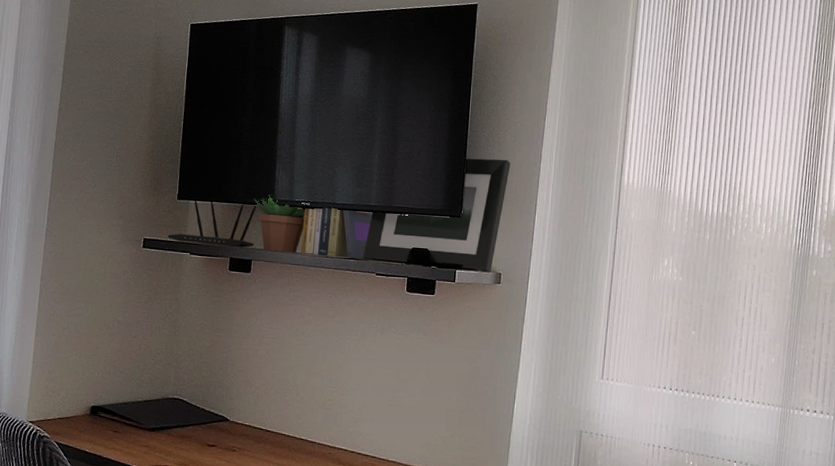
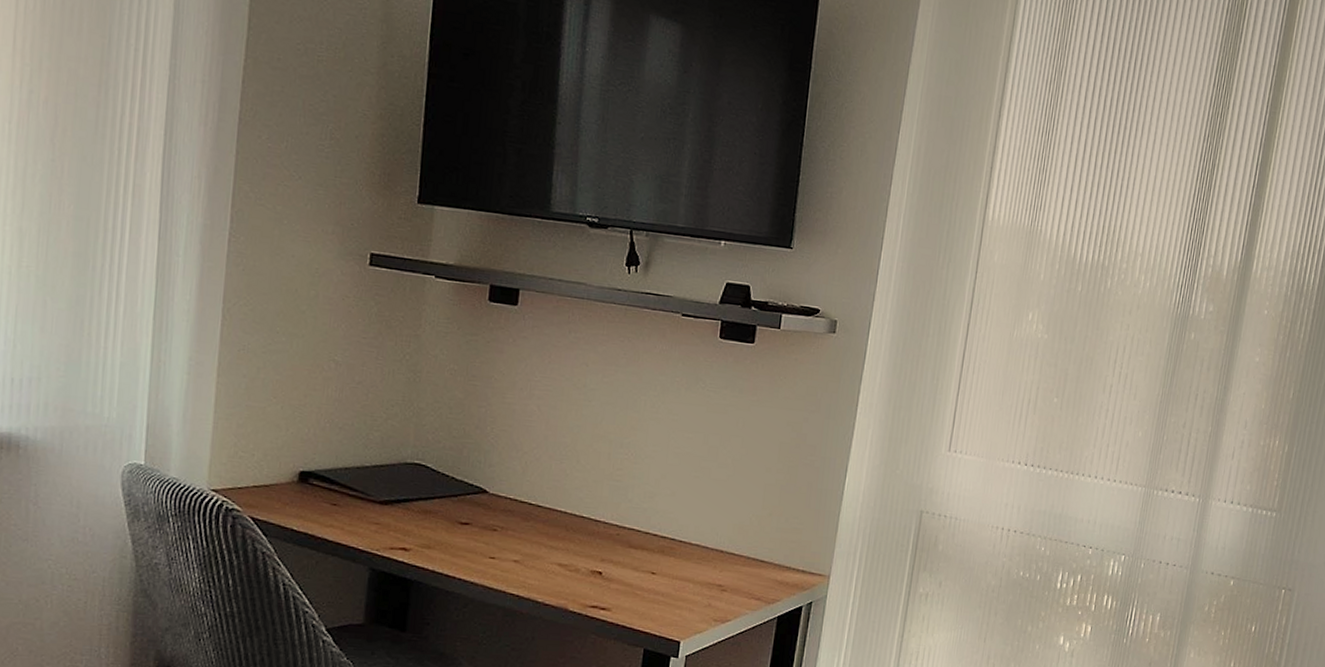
wifi router: present [168,198,258,248] -> none [405,203,528,273]
succulent plant: present [253,194,305,253] -> none [522,204,592,283]
books: present [301,206,373,261] -> none [585,223,681,297]
picture frame: present [362,158,511,273] -> none [665,173,855,320]

